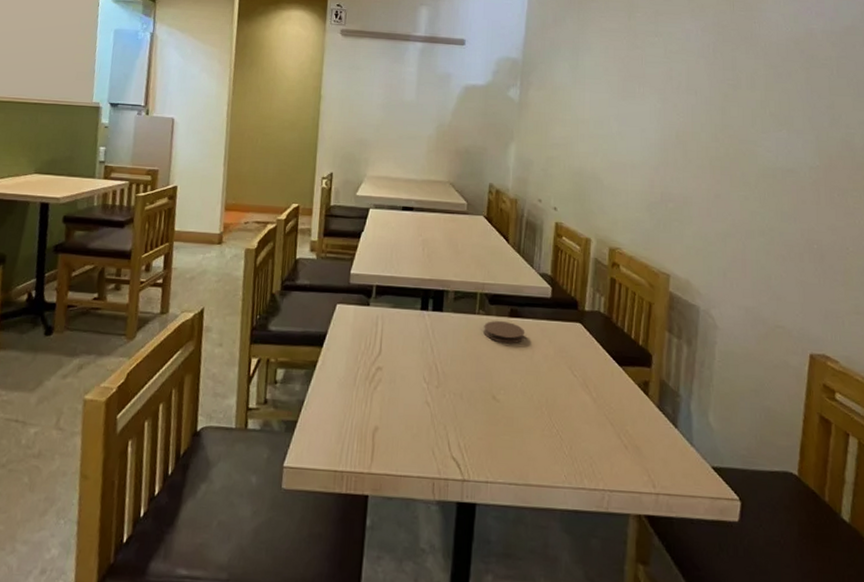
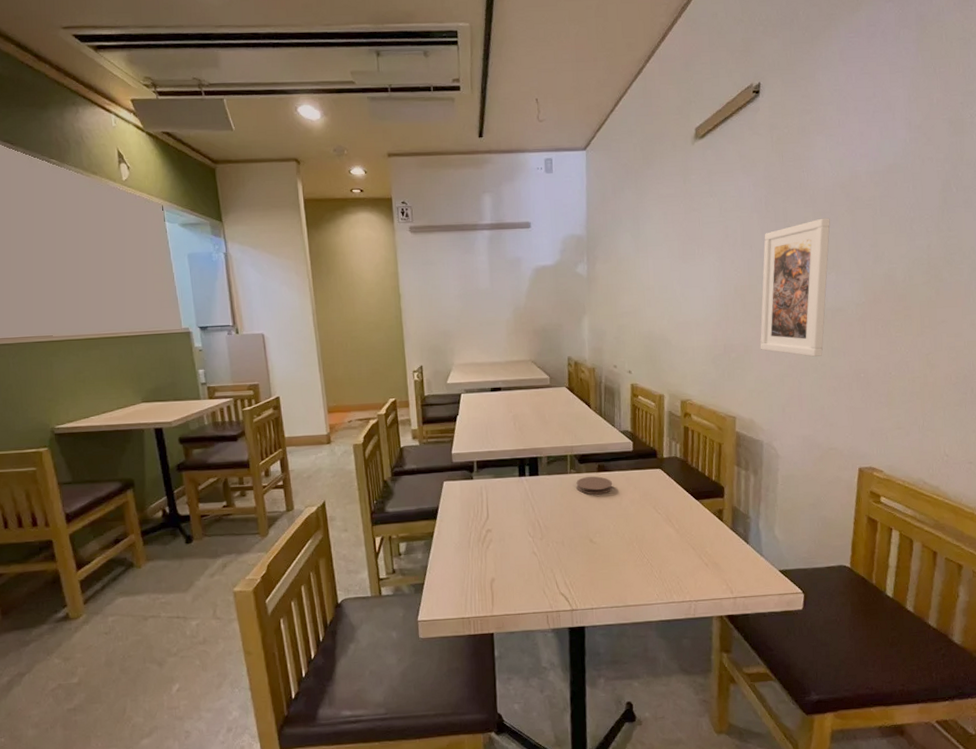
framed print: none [701,72,783,219] -> present [760,218,830,357]

